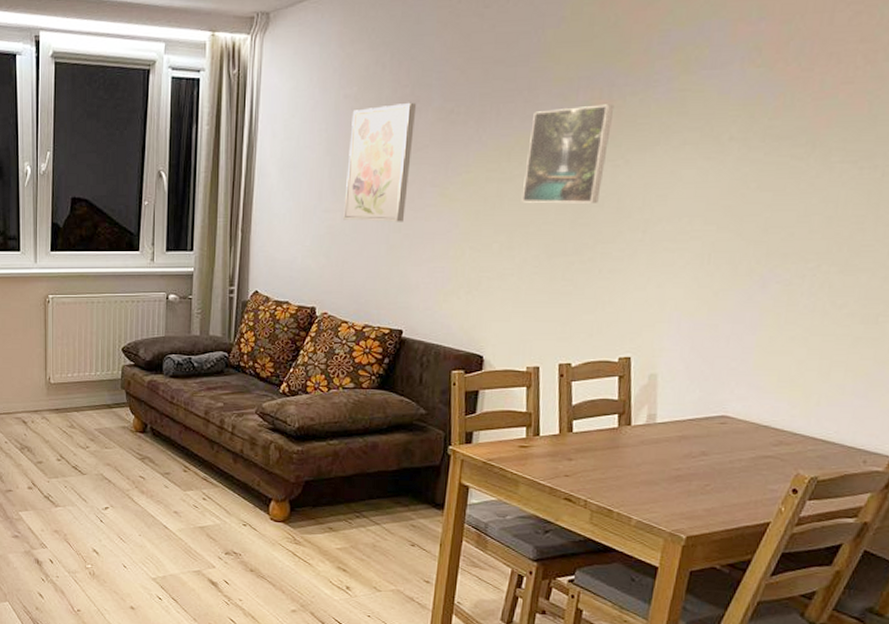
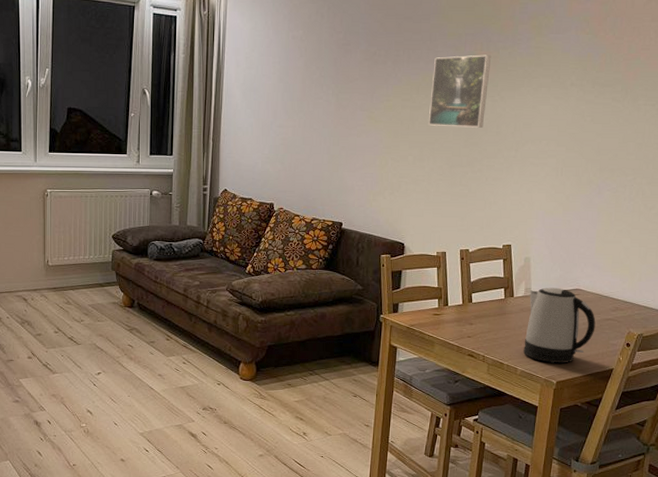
wall art: present [343,102,417,222] -> none [294,45,348,137]
kettle: none [641,413,749,513] -> present [523,287,596,363]

